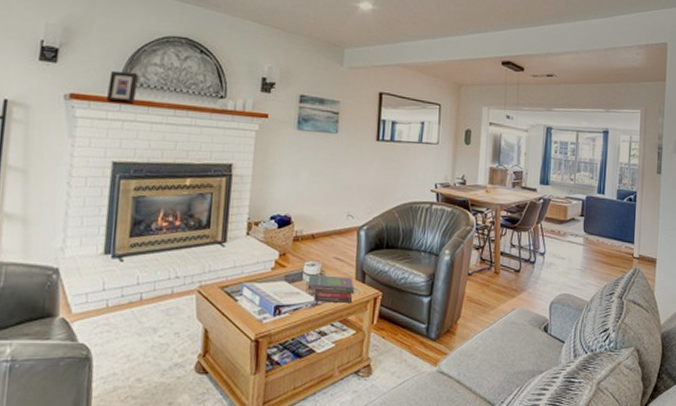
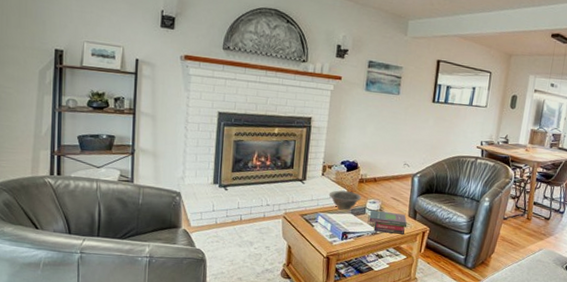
picture frame: present [106,71,138,105] -> none [212,37,237,66]
decorative bowl: none [255,252,298,278] -> present [328,190,362,210]

